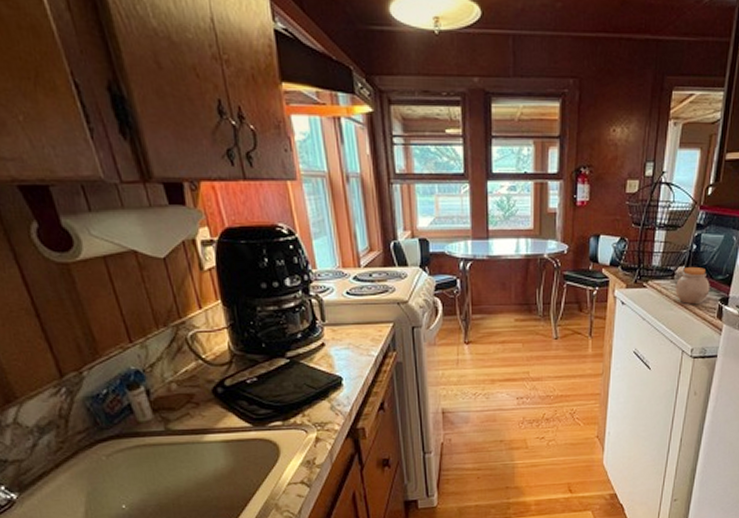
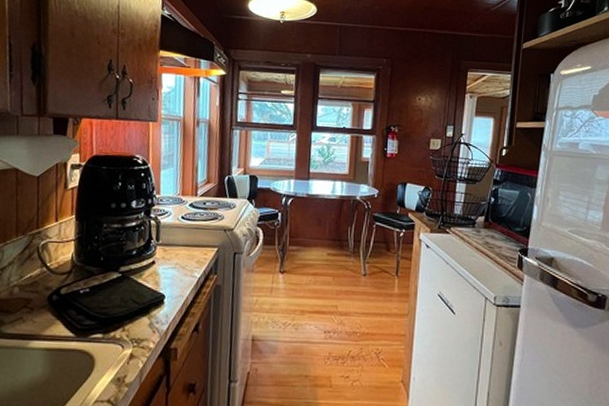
jar: present [675,266,710,305] -> none [477,217,509,254]

